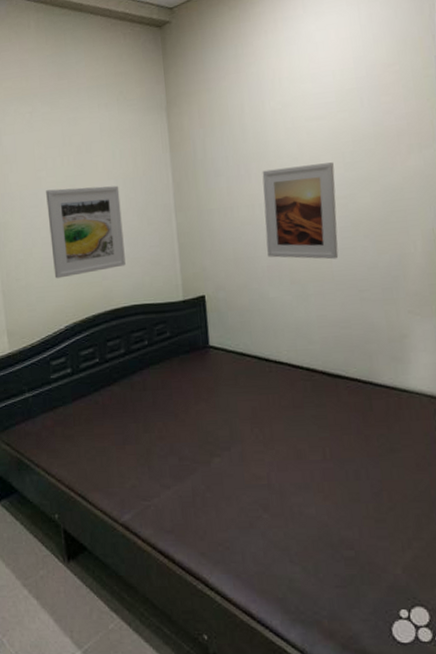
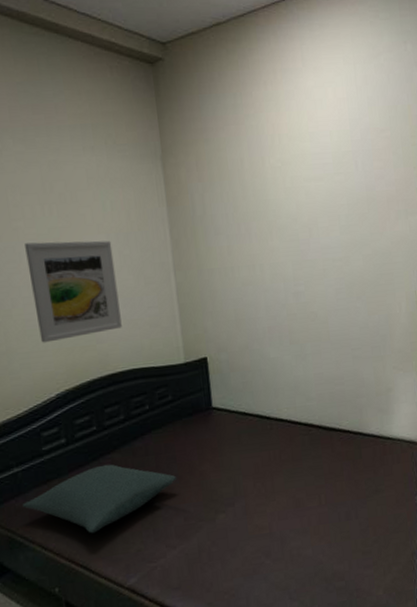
pillow: none [31,396,172,464] -> present [23,464,176,534]
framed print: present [262,162,339,260] -> none [262,225,334,320]

